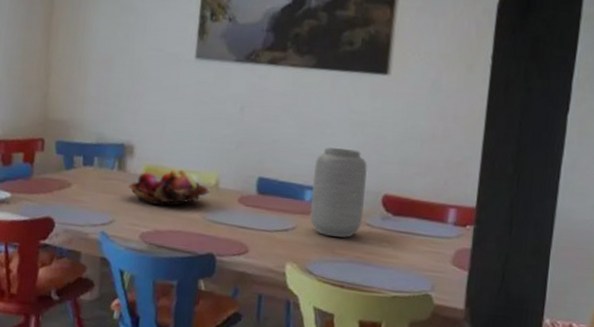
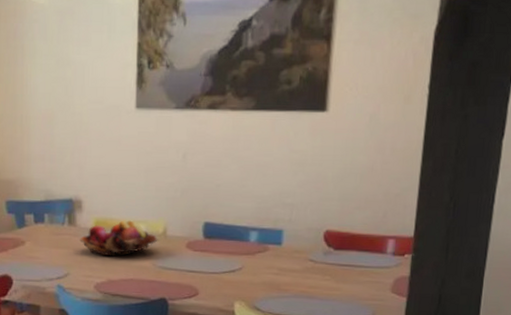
vase: present [310,147,368,238] -> none [255,188,310,274]

